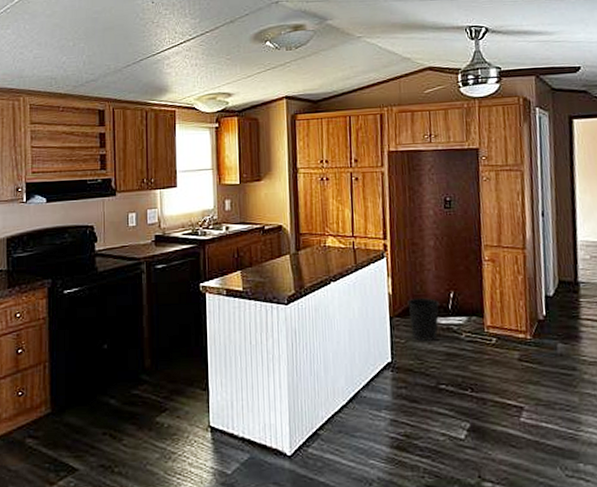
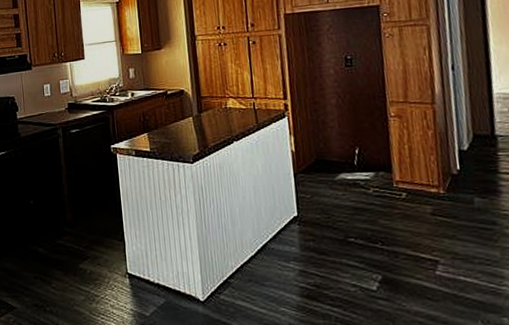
wastebasket: present [407,298,439,341] -> none [311,155,344,196]

